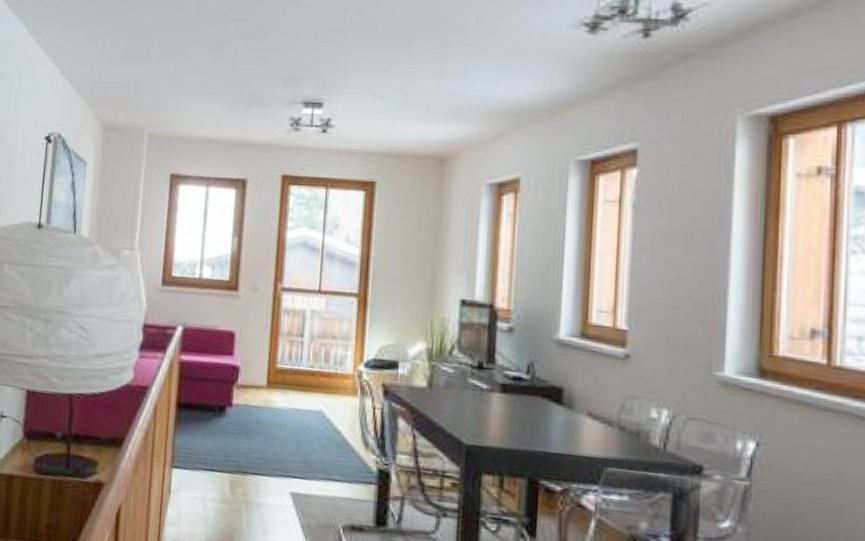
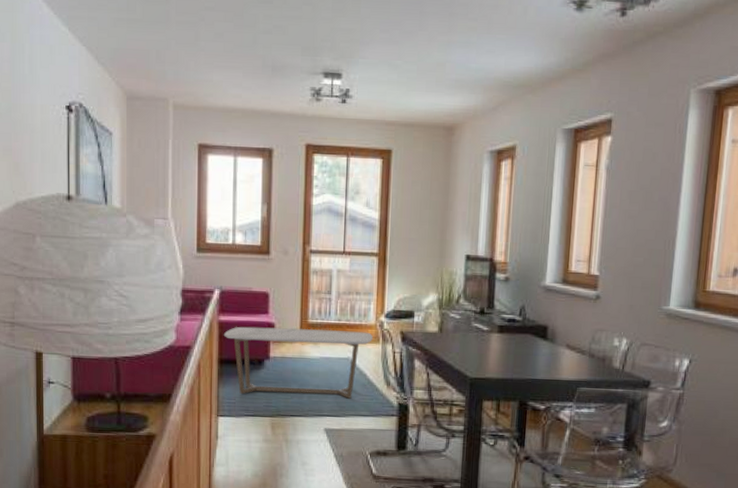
coffee table: none [183,368,350,459] -> present [223,326,373,399]

